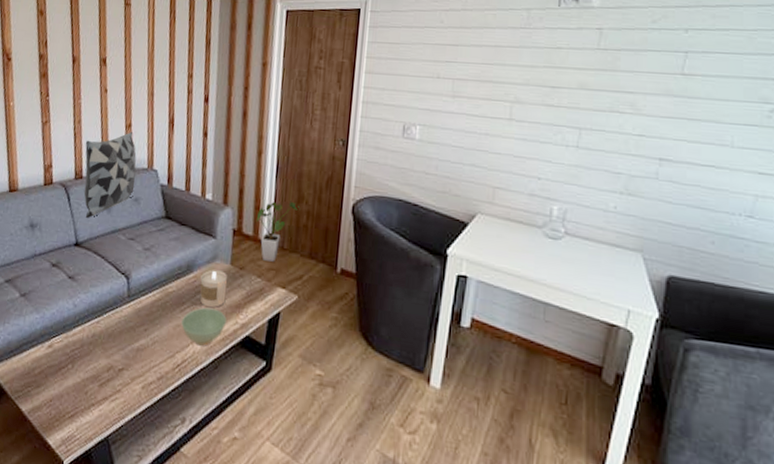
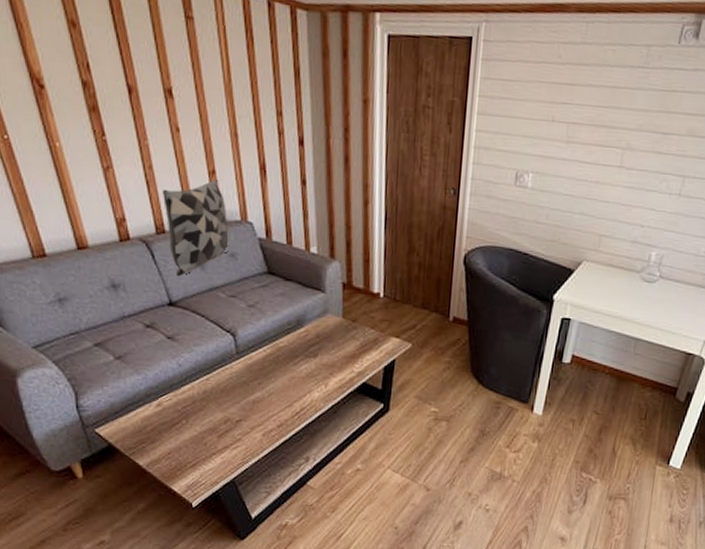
bowl: present [181,307,227,346] -> none [296,359,342,395]
candle: present [200,270,228,308] -> none [312,323,341,360]
house plant: present [256,201,301,262] -> none [366,253,412,313]

